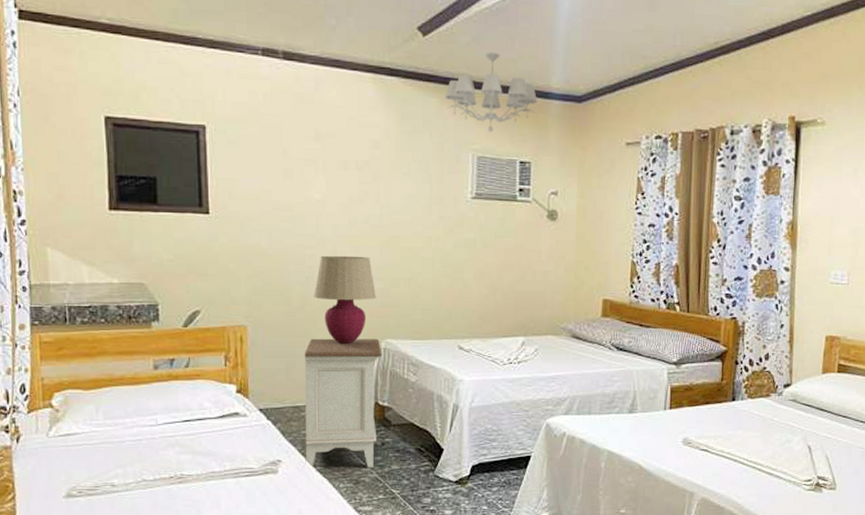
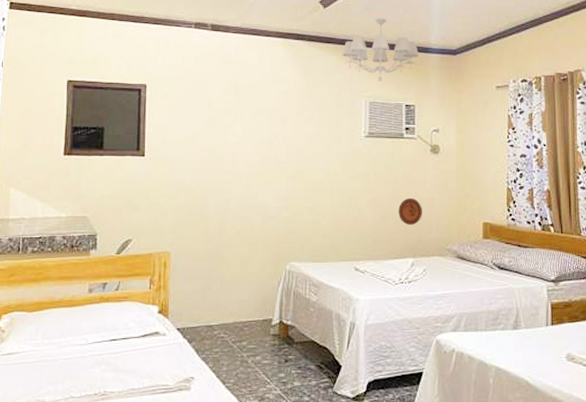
nightstand: present [304,338,382,467] -> none [215,262,287,384]
table lamp: present [314,255,377,343] -> none [229,189,283,267]
decorative plate: none [509,270,536,301] -> present [399,197,422,226]

